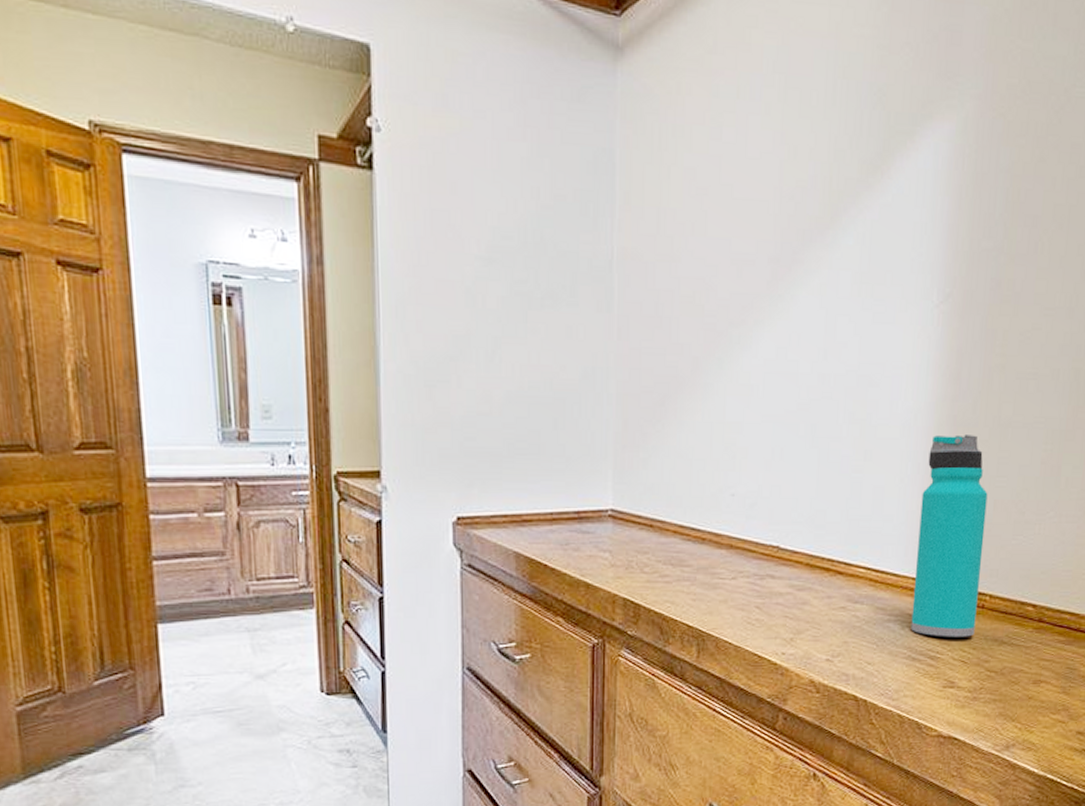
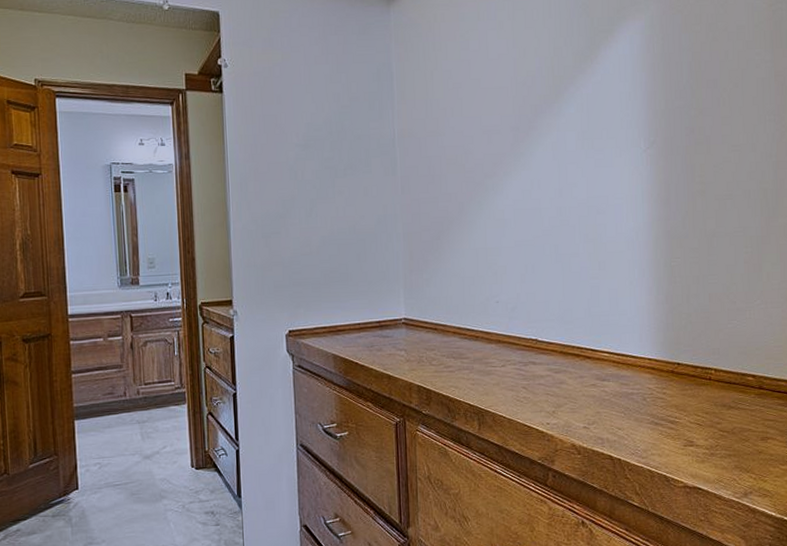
water bottle: present [911,434,988,637] -> none [648,244,706,405]

